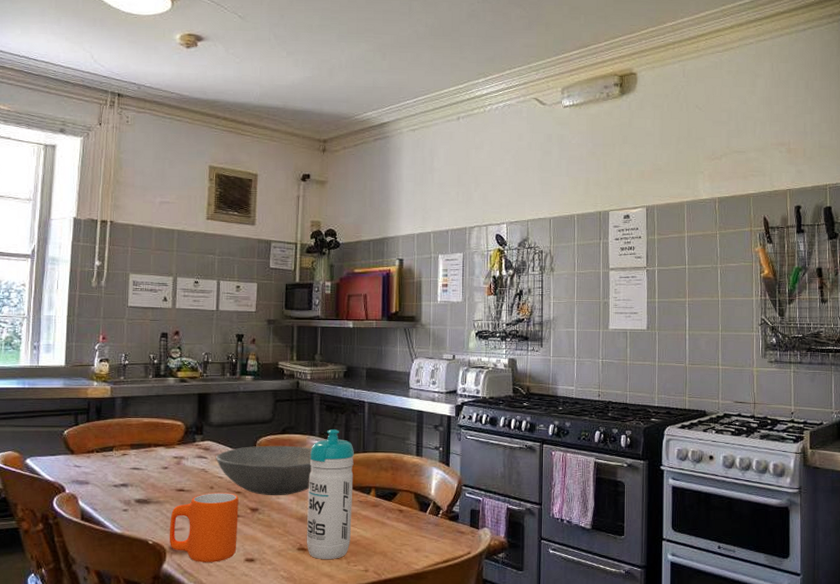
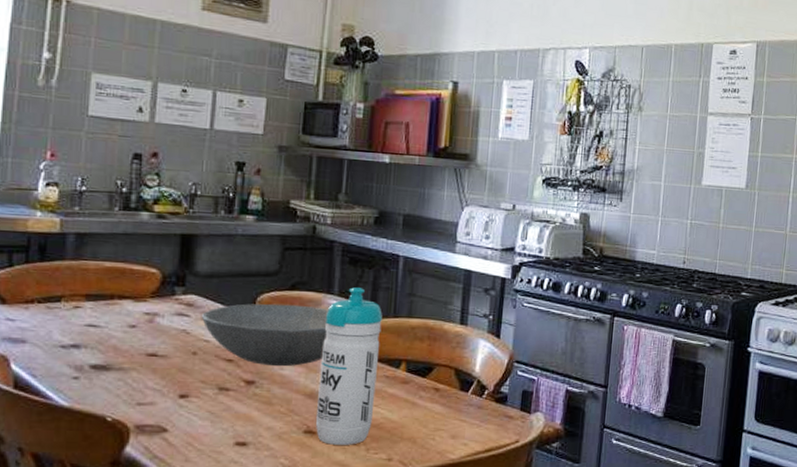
mug: present [169,493,239,562] -> none [134,359,230,446]

